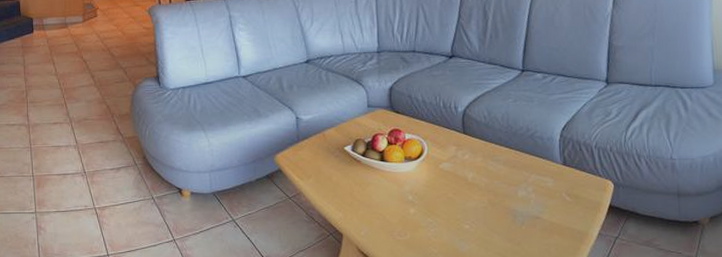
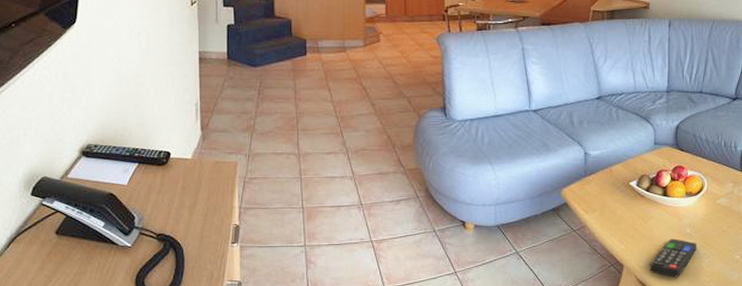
remote control: none [370,206,421,249] -> present [649,238,697,278]

